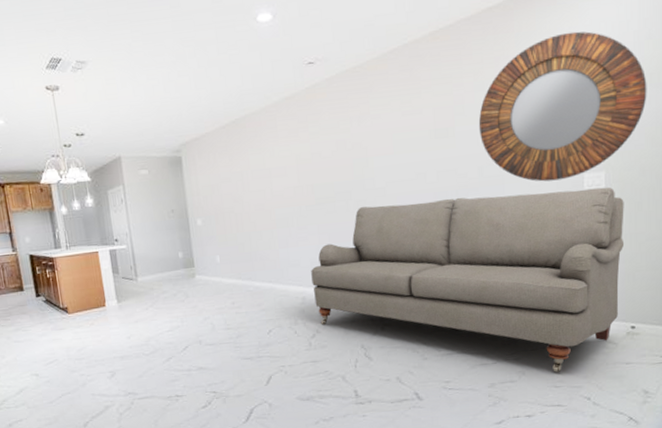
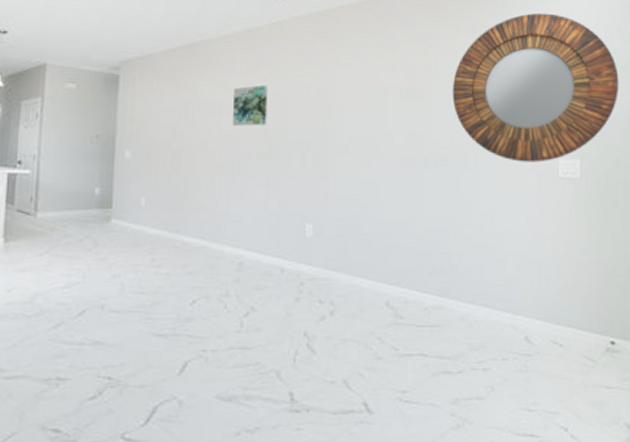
wall art: none [280,145,312,186] -> present [233,84,268,126]
sofa: present [311,186,625,372] -> none [253,161,601,391]

